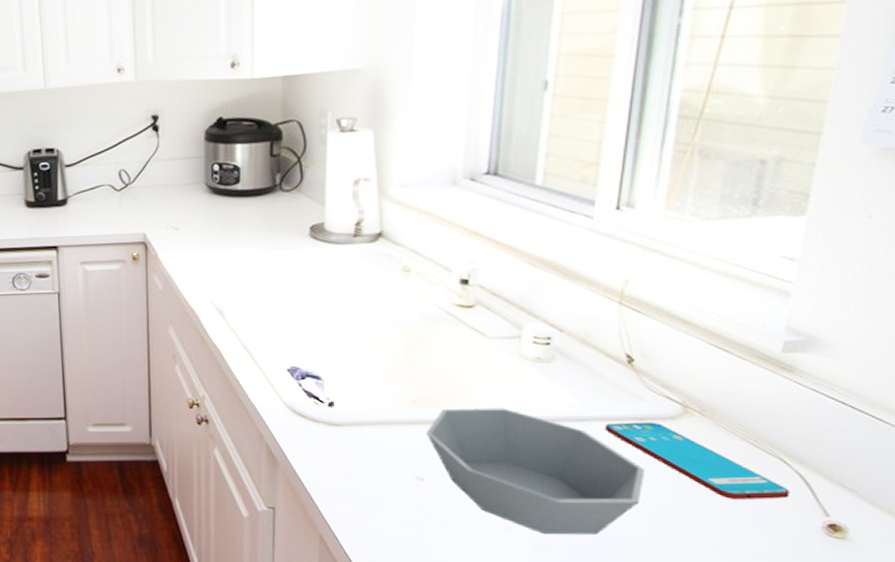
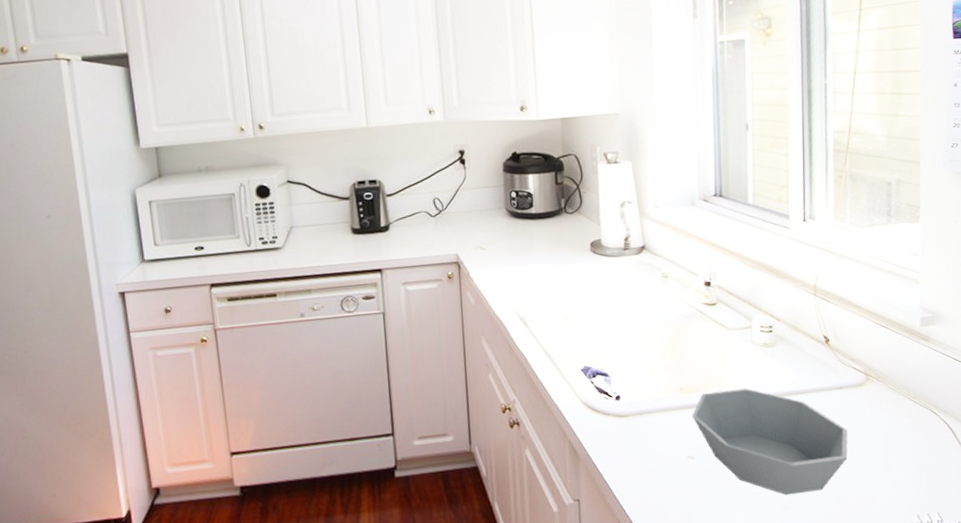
smartphone: present [606,422,789,499] -> none [817,389,941,448]

